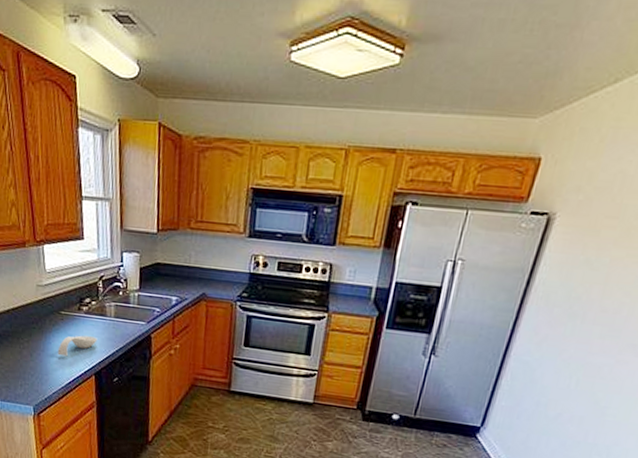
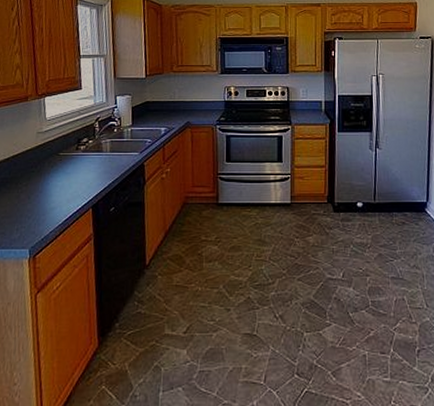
spoon rest: present [57,335,98,357] -> none [55,172,94,194]

